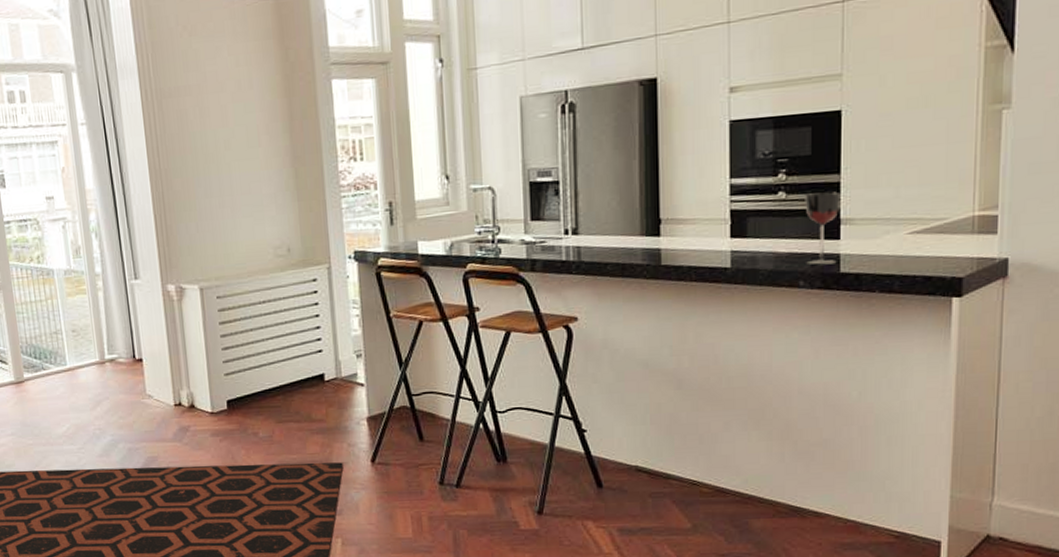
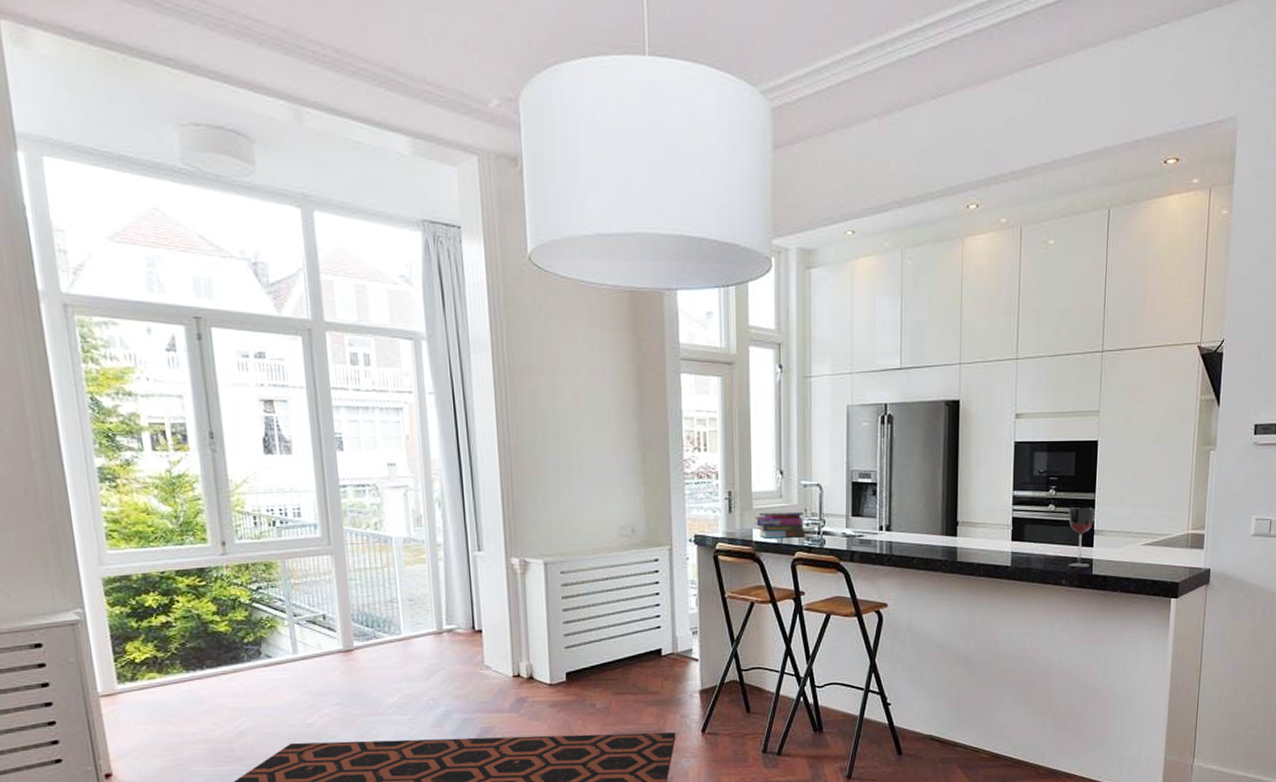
books: none [419,217,478,251] -> present [754,510,806,539]

